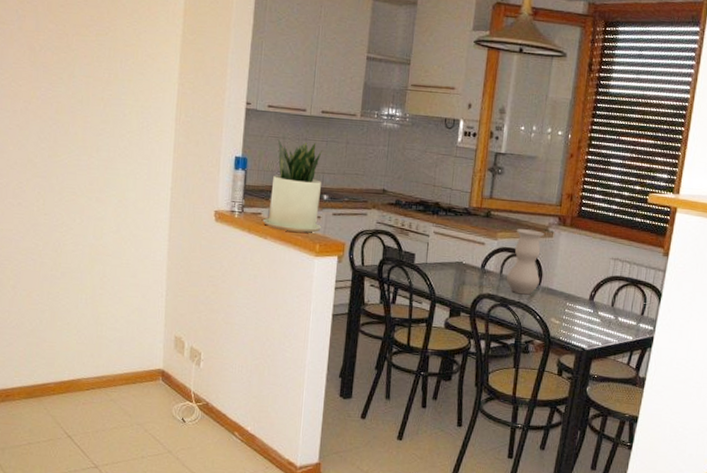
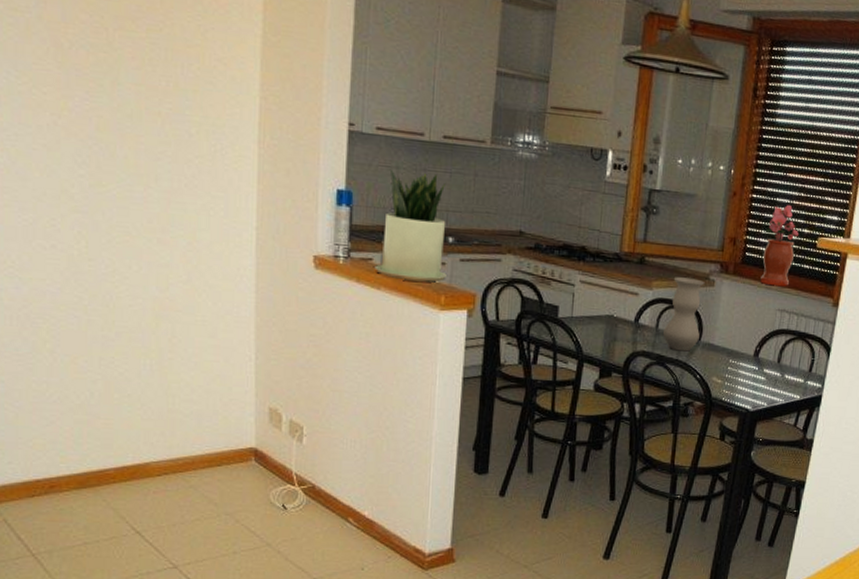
potted flower: none [595,164,631,238] -> present [760,204,799,287]

